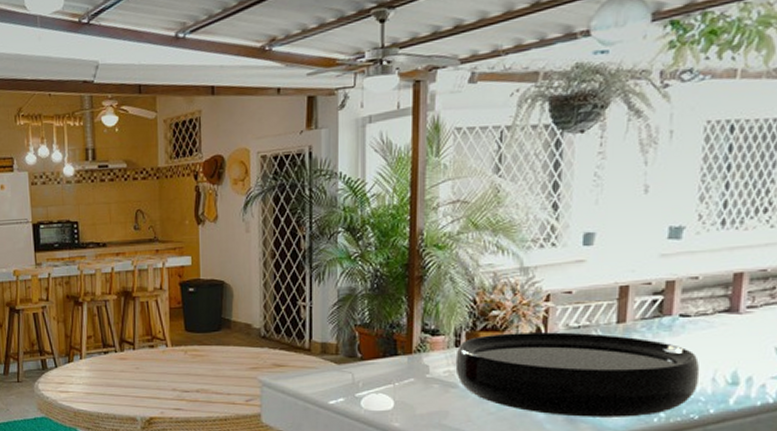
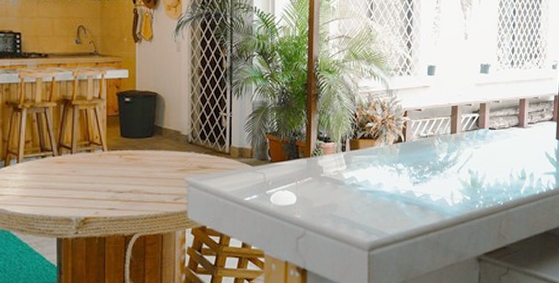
bowl: present [455,332,700,417] -> none [342,140,503,206]

